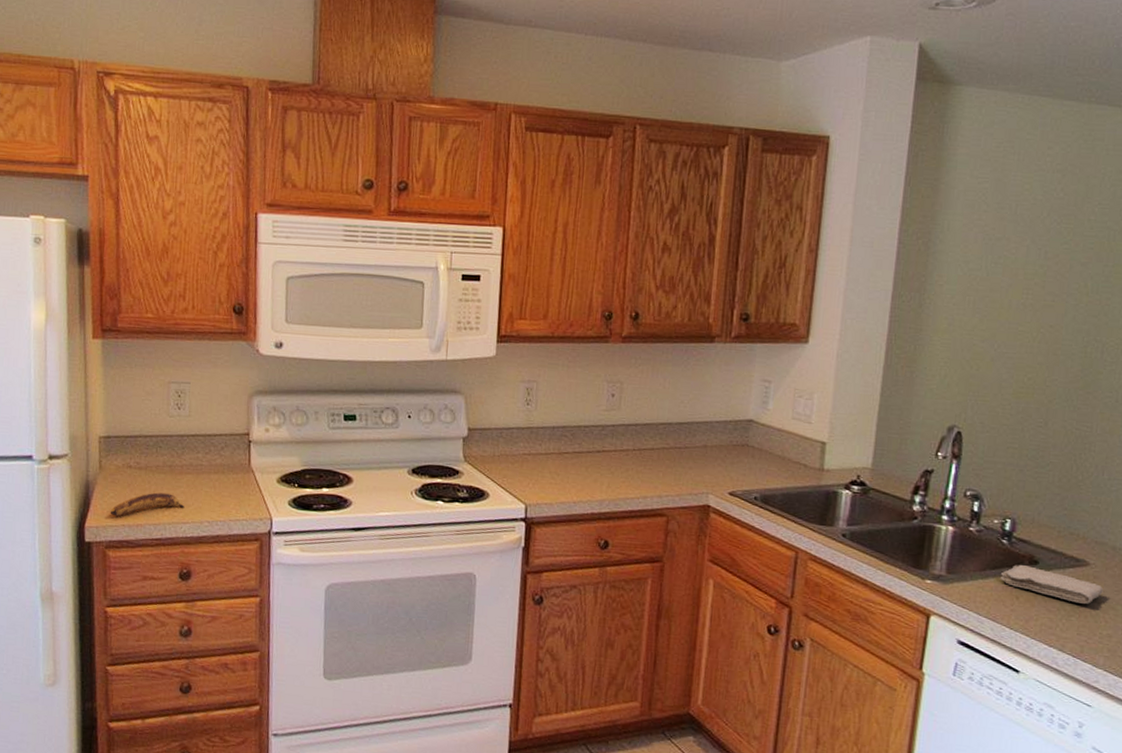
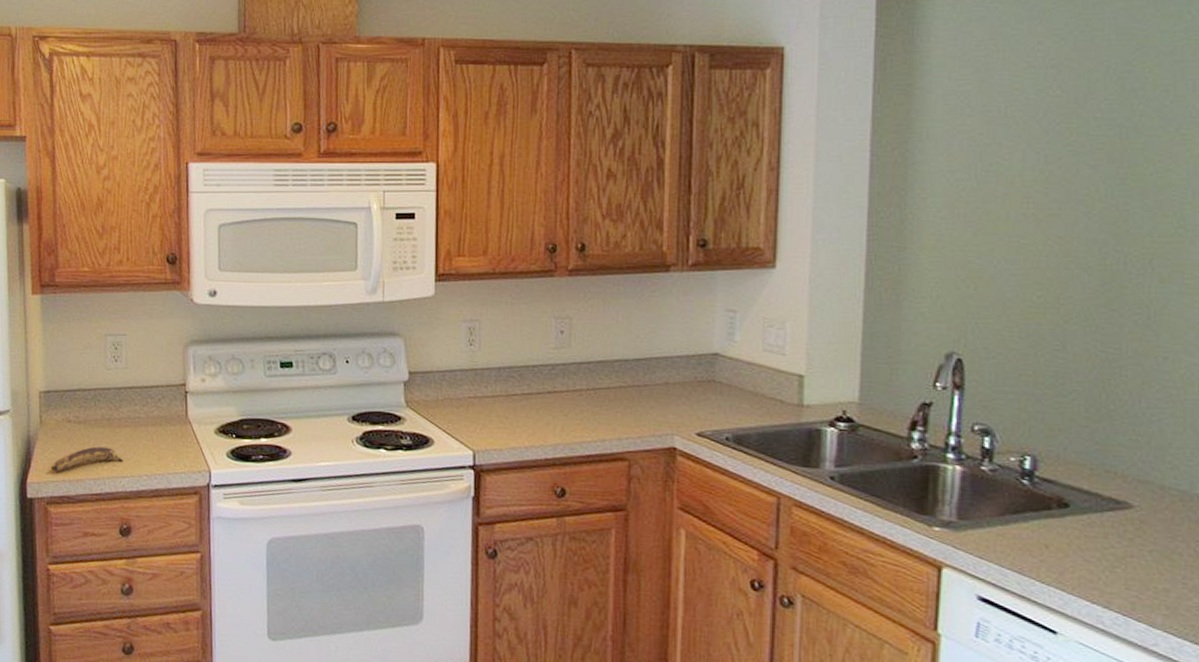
washcloth: present [999,564,1104,604] -> none [1023,507,1153,553]

